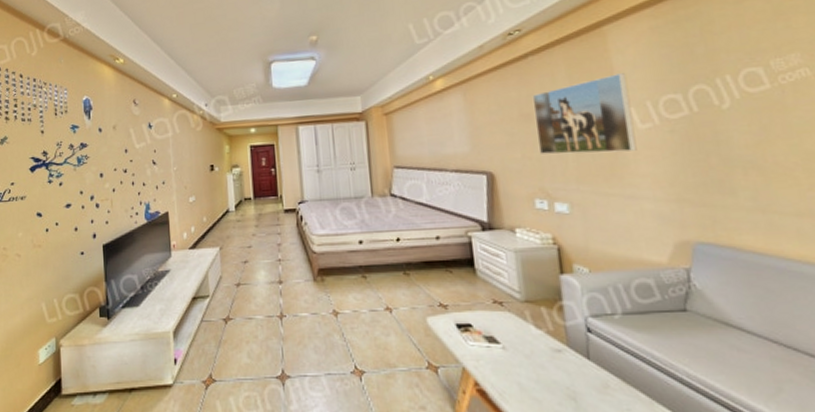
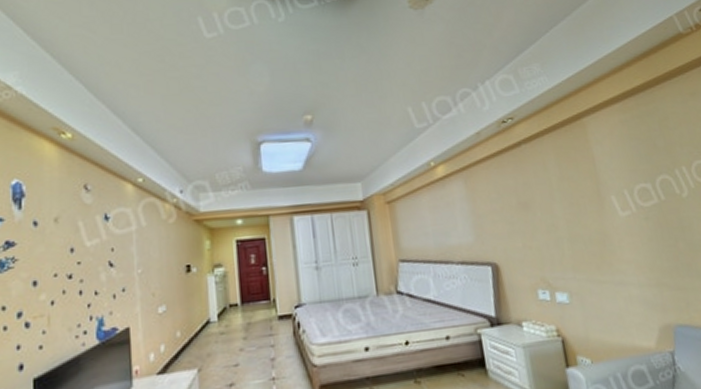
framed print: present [532,73,637,155] -> none [527,163,621,243]

